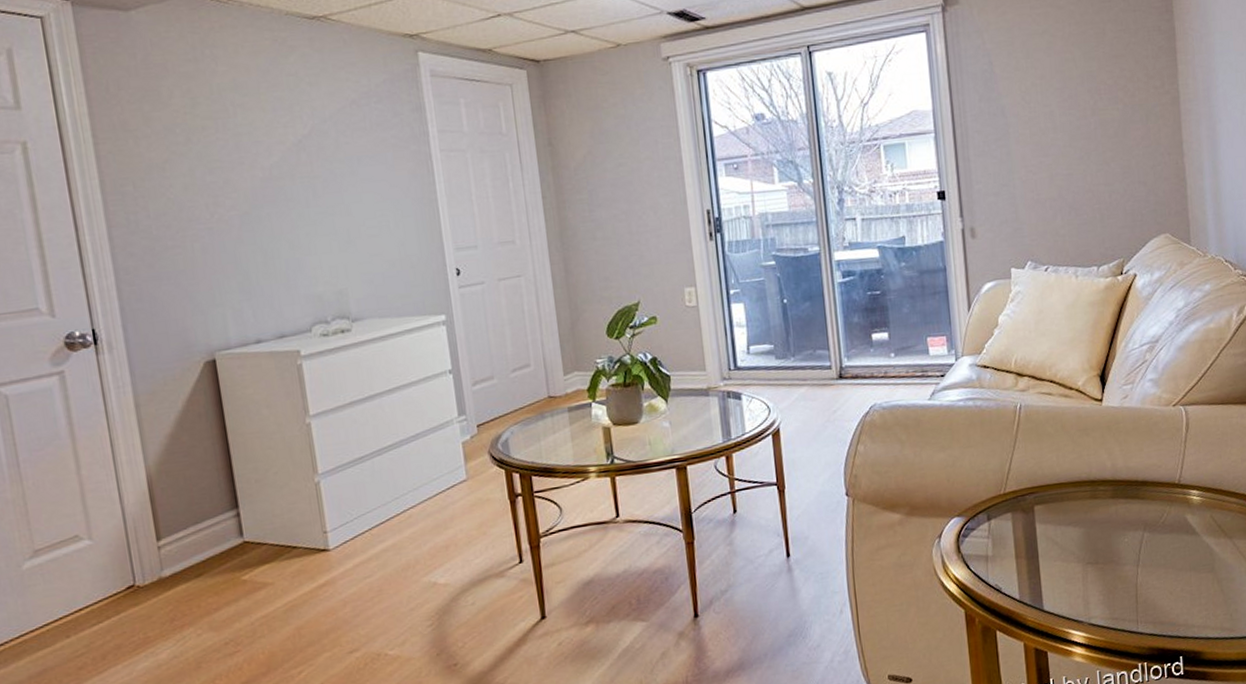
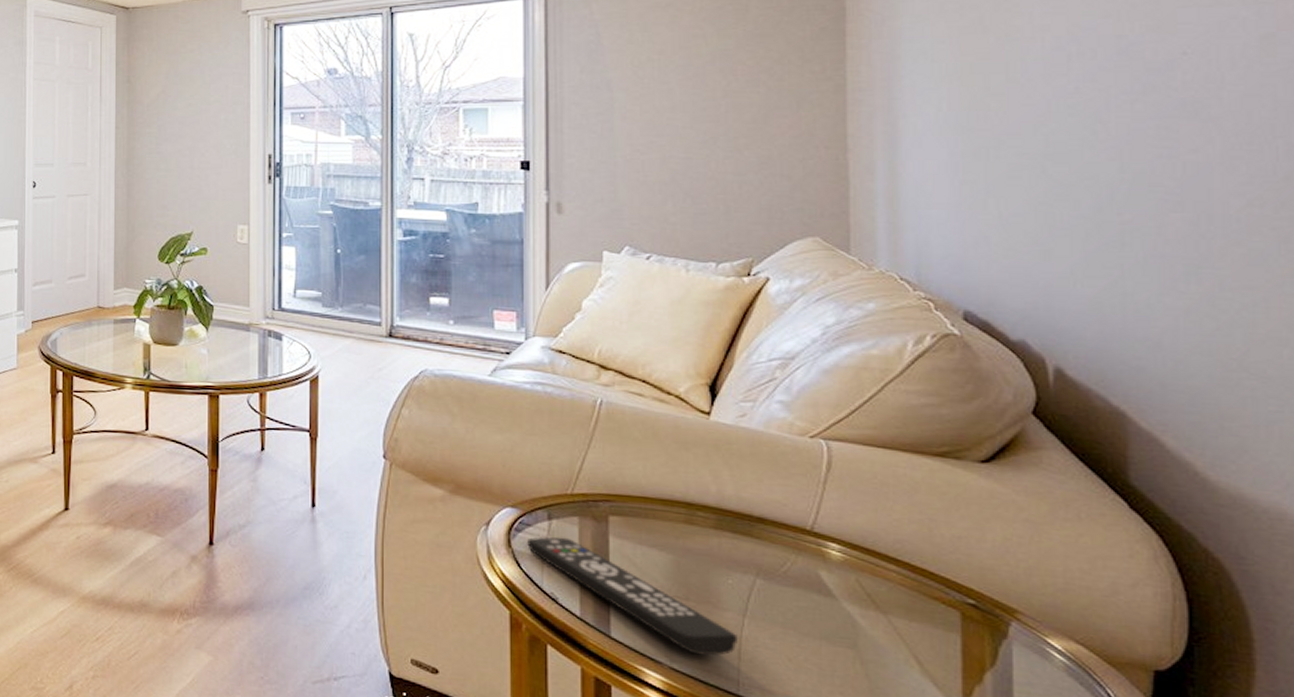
remote control: none [973,533,1136,608] -> present [527,537,739,656]

